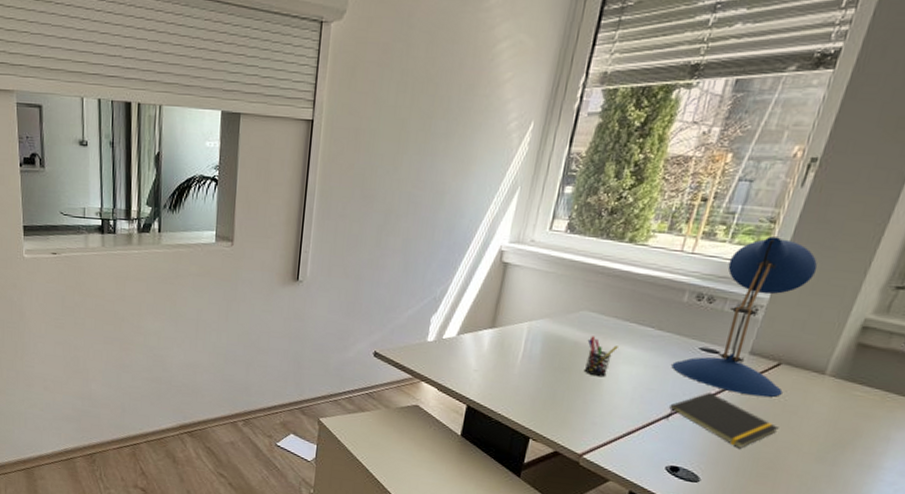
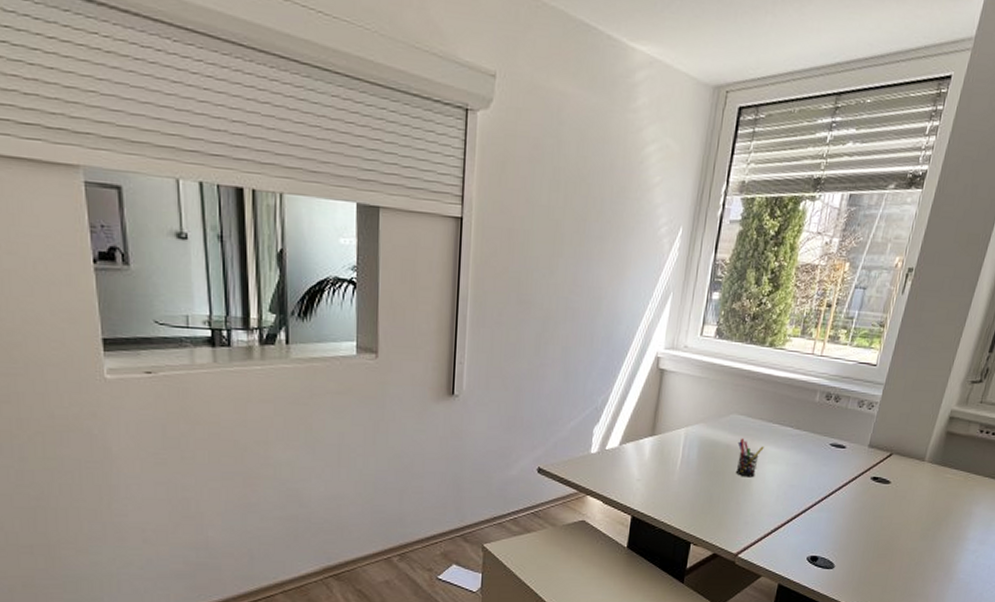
notepad: present [665,391,779,449] -> none [805,484,893,534]
desk lamp: present [671,236,818,398] -> none [808,339,916,485]

